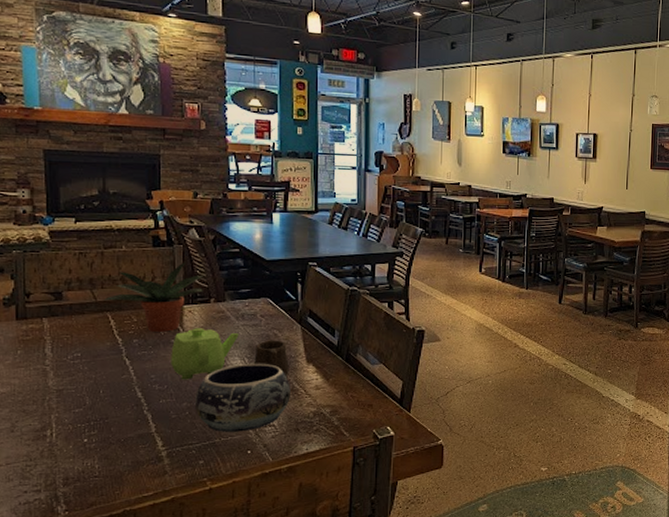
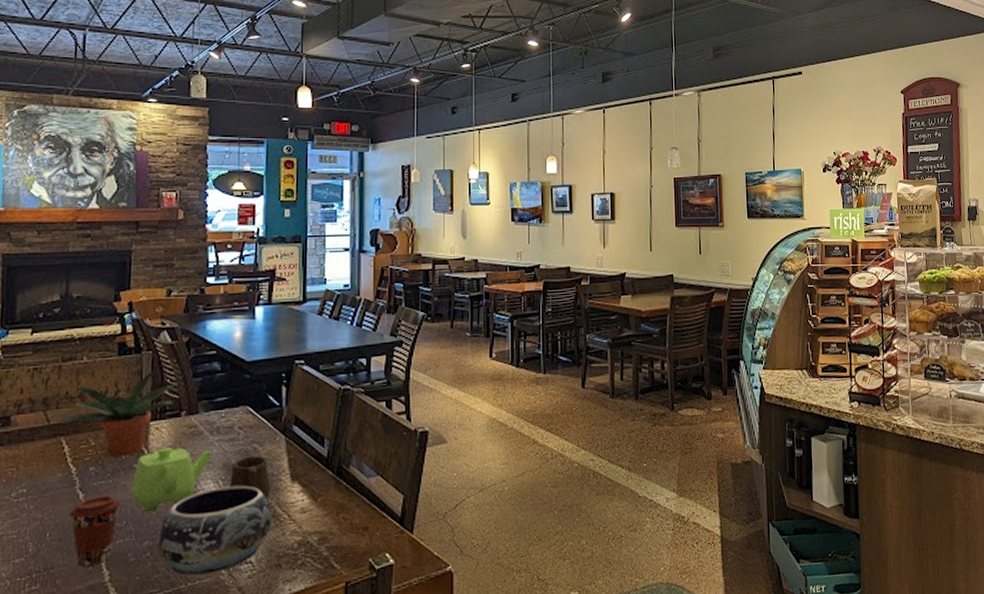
coffee cup: none [119,363,162,418] -> present [69,495,121,566]

